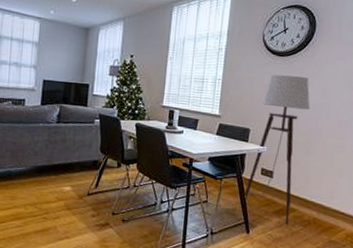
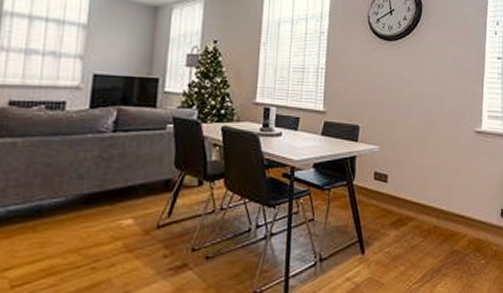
floor lamp: present [243,74,310,225] -> none [356,61,422,238]

